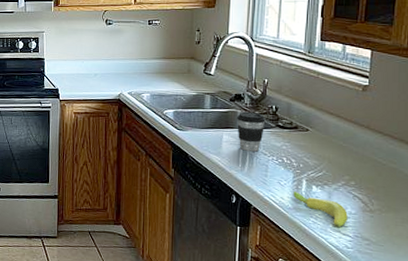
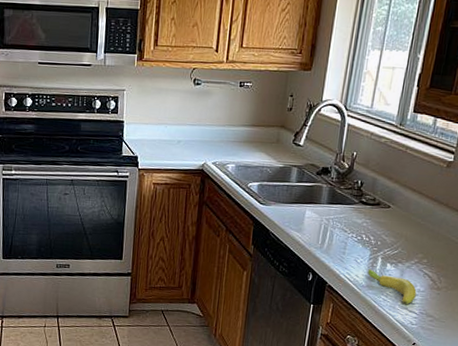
coffee cup: present [236,112,266,152] -> none [320,187,350,229]

